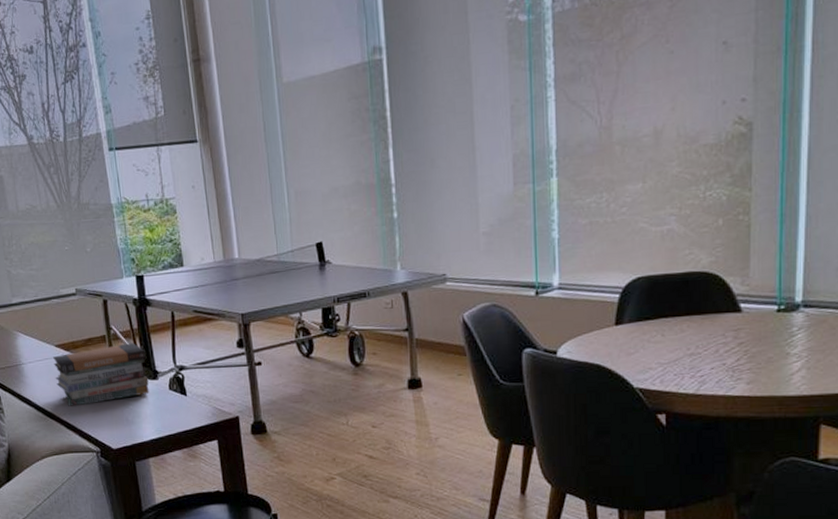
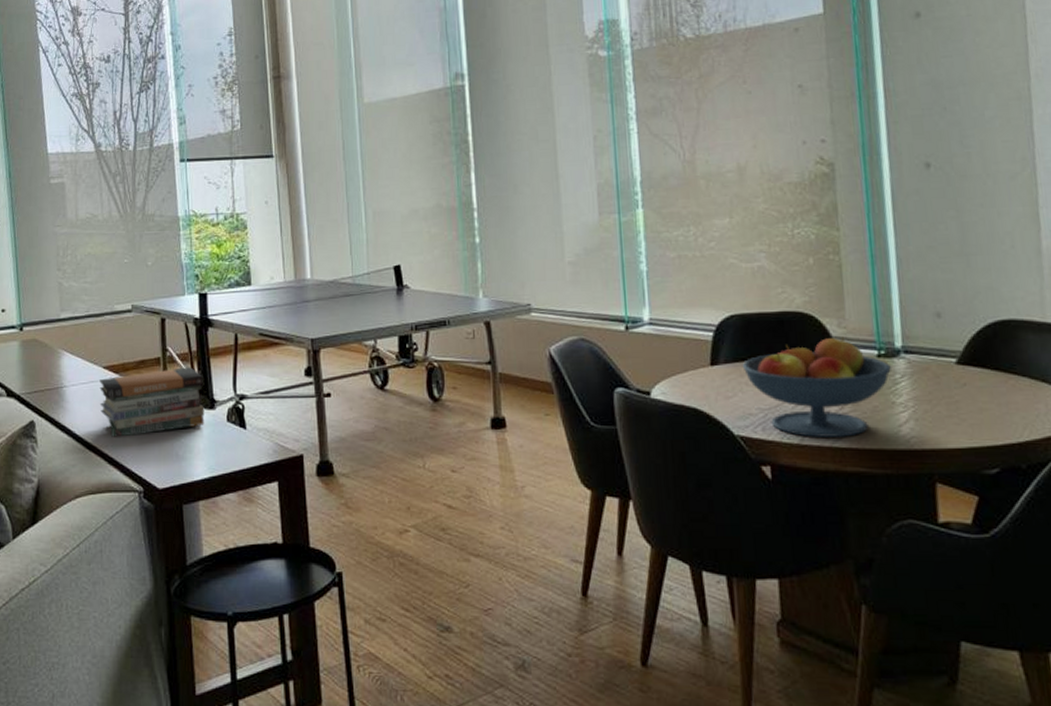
fruit bowl: none [645,294,789,387] -> present [742,336,891,437]

